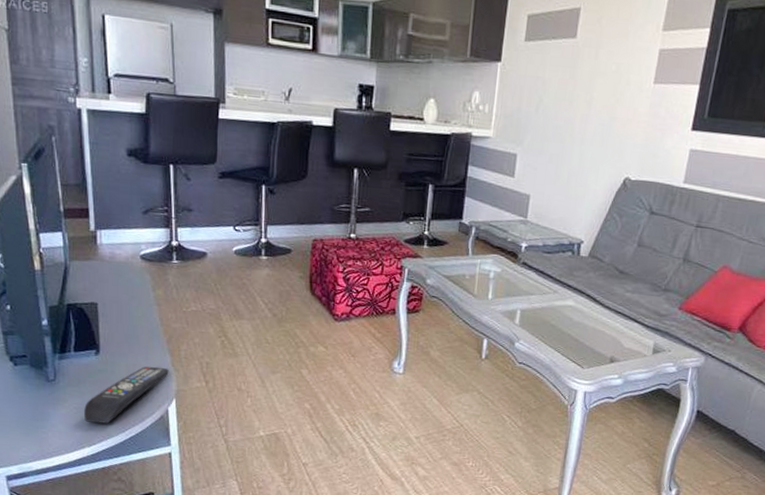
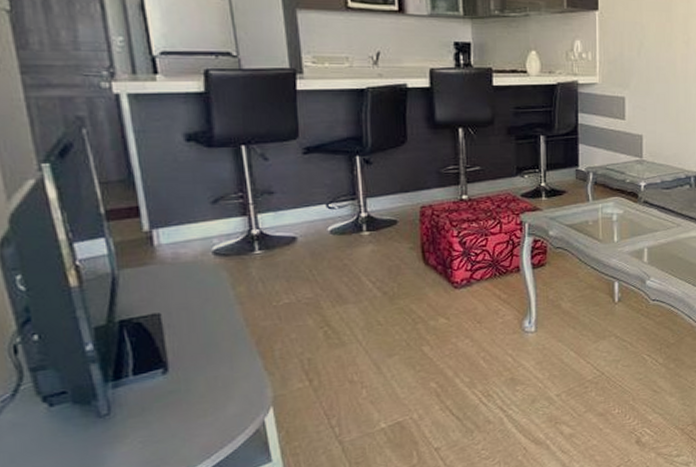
remote control: present [84,366,169,424] -> none [153,374,262,456]

